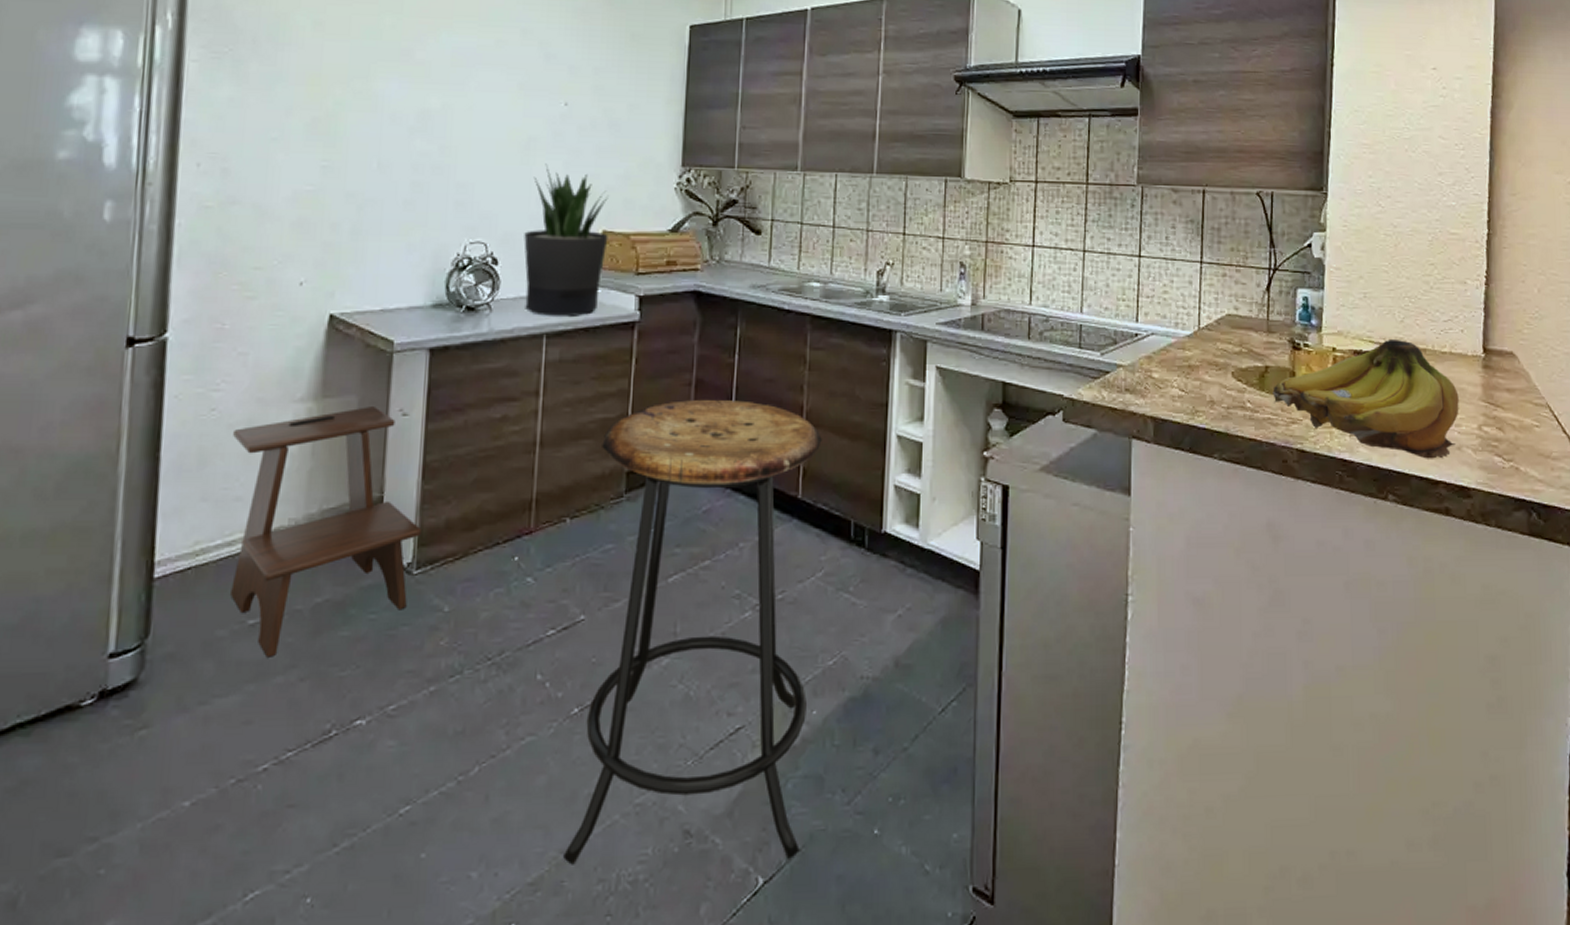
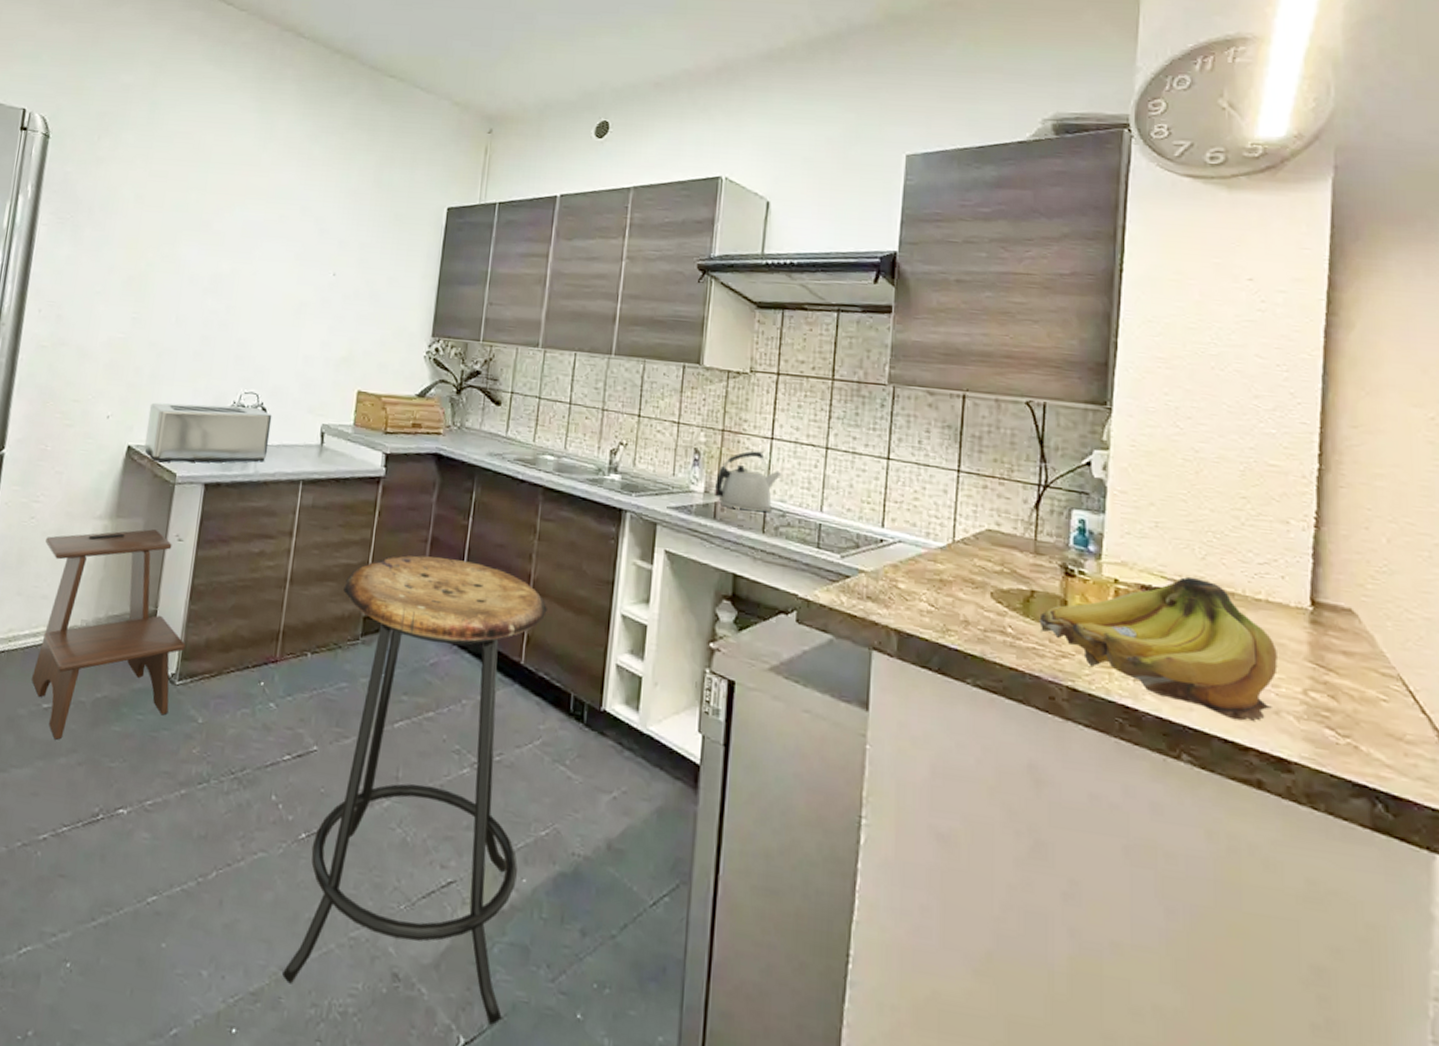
toaster: none [350,258,505,330] -> present [144,402,272,463]
planter: present [524,163,609,316] -> none [286,326,365,467]
kettle: none [980,259,1044,319] -> present [713,451,782,513]

